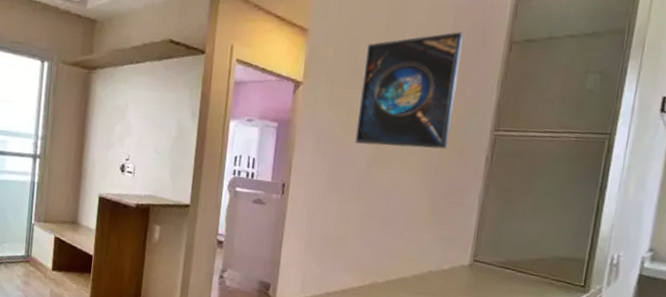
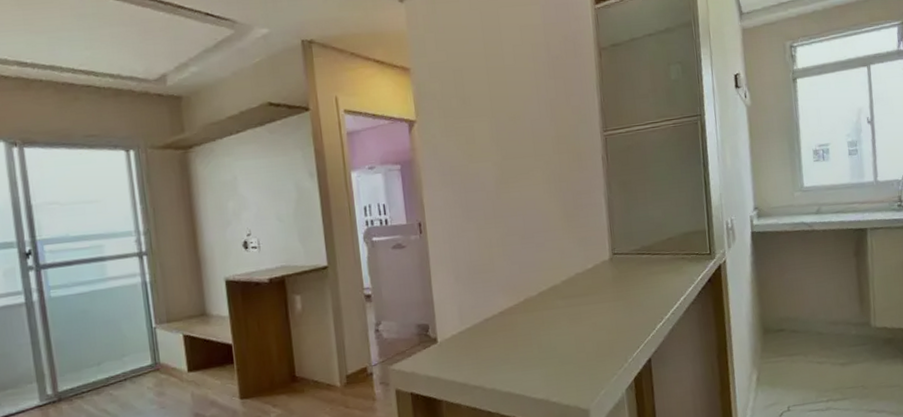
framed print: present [355,32,463,149] -> none [471,47,566,169]

